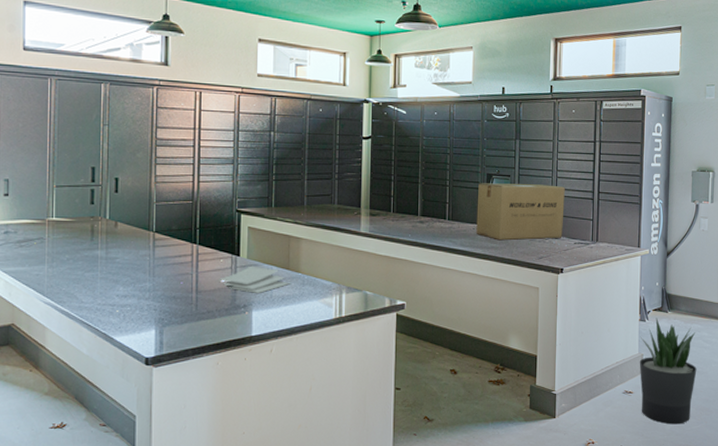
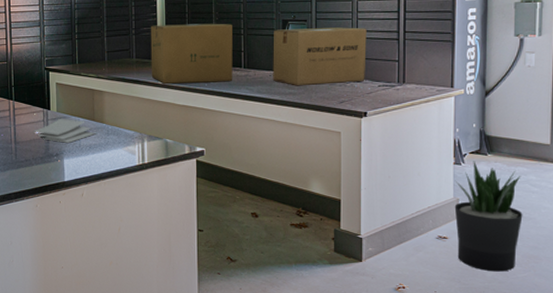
box: none [353,171,438,234] -> present [150,23,233,85]

